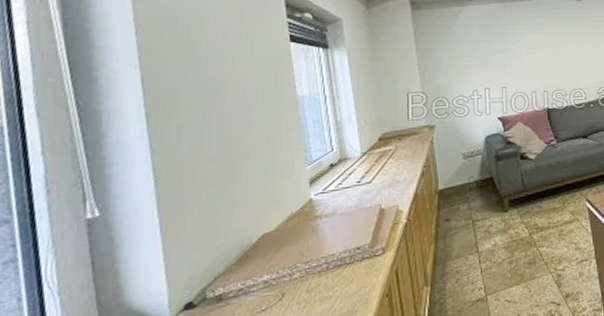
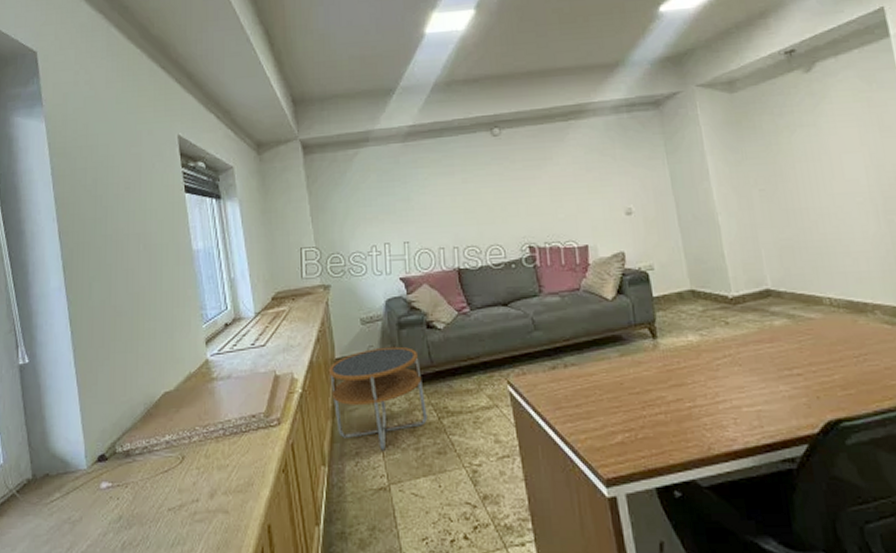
side table: none [433,176,520,267] -> present [329,346,427,451]

